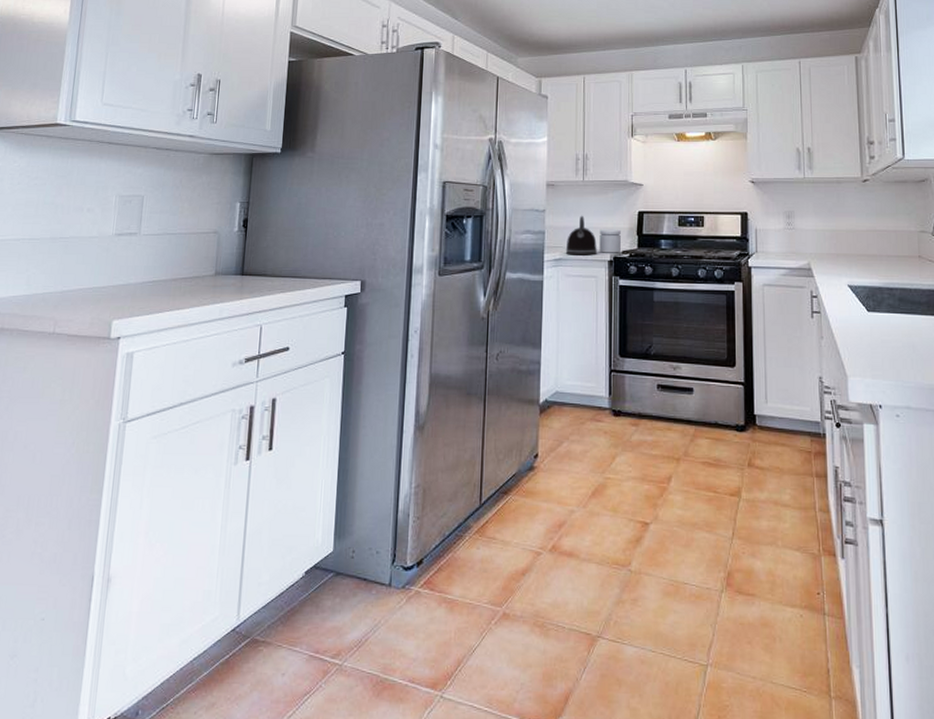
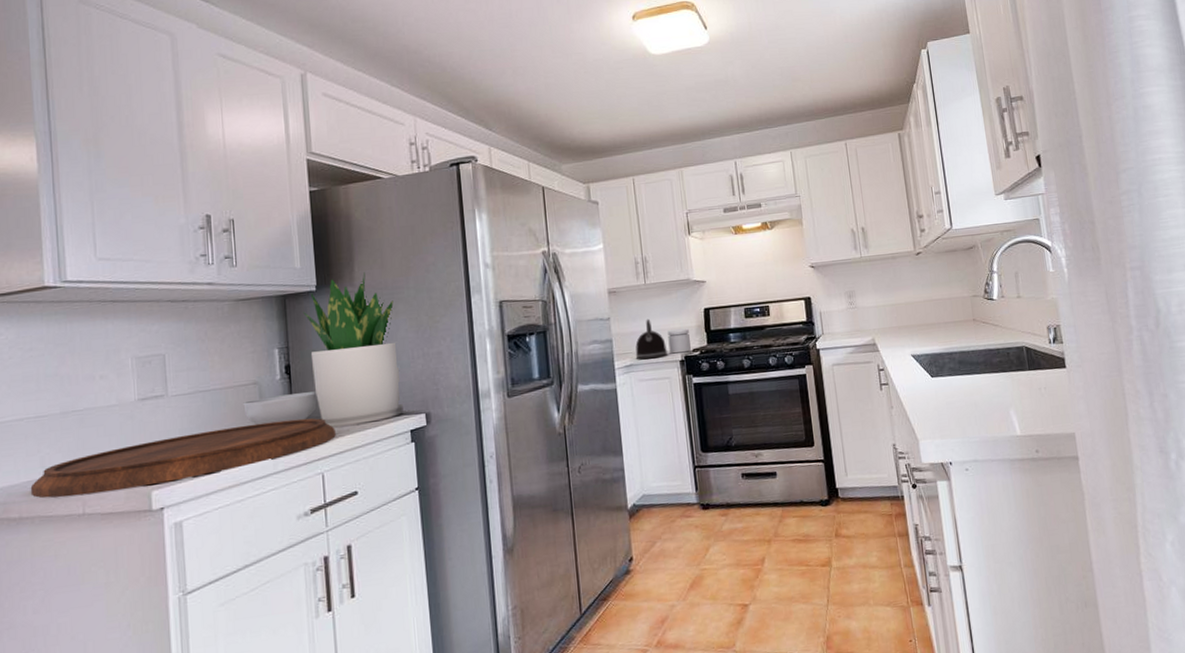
cutting board: none [14,270,279,316] -> present [30,418,336,499]
bowl: none [202,246,268,272] -> present [243,391,318,425]
planter: none [265,140,347,284] -> present [303,272,403,428]

